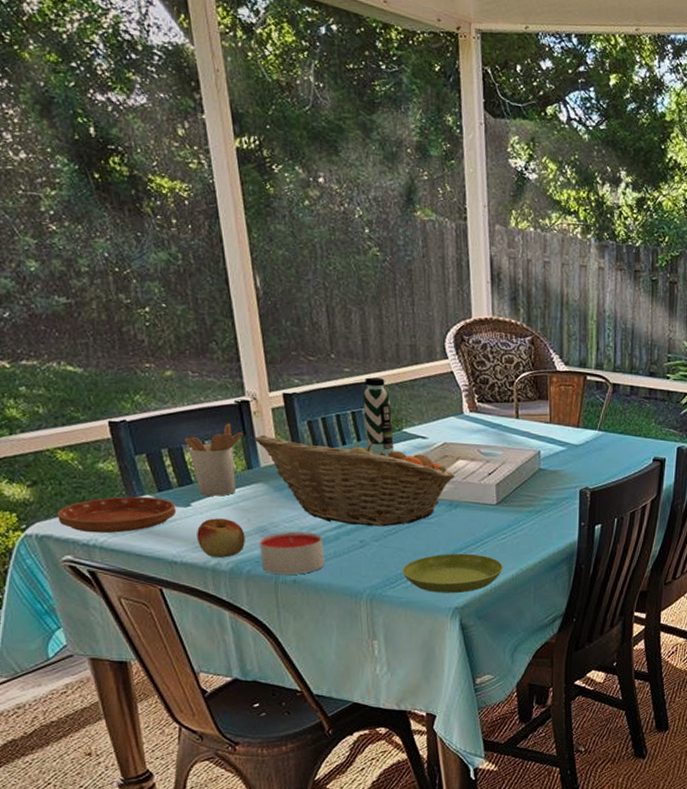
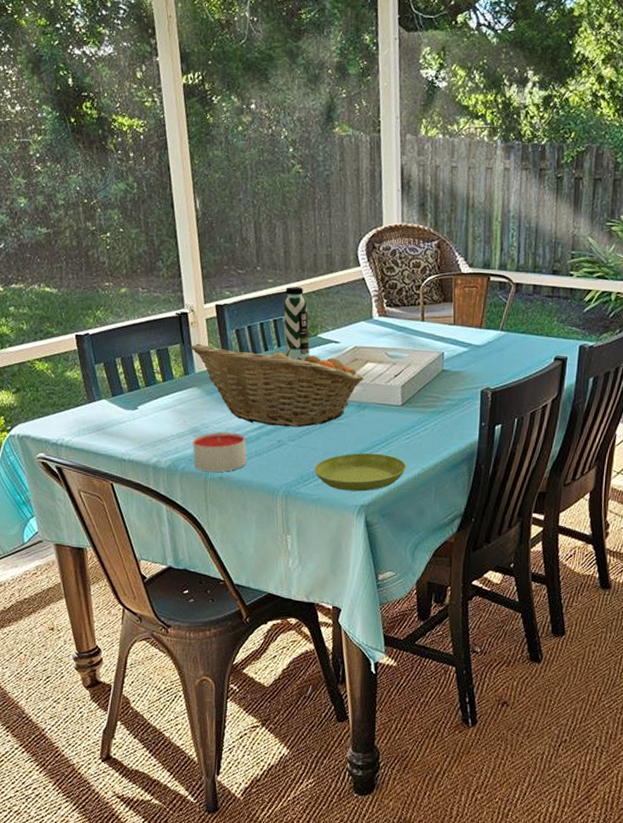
saucer: present [56,496,176,534] -> none [34,400,126,434]
utensil holder: present [185,423,244,496] -> none [135,333,183,400]
apple: present [197,518,245,558] -> none [141,420,181,456]

